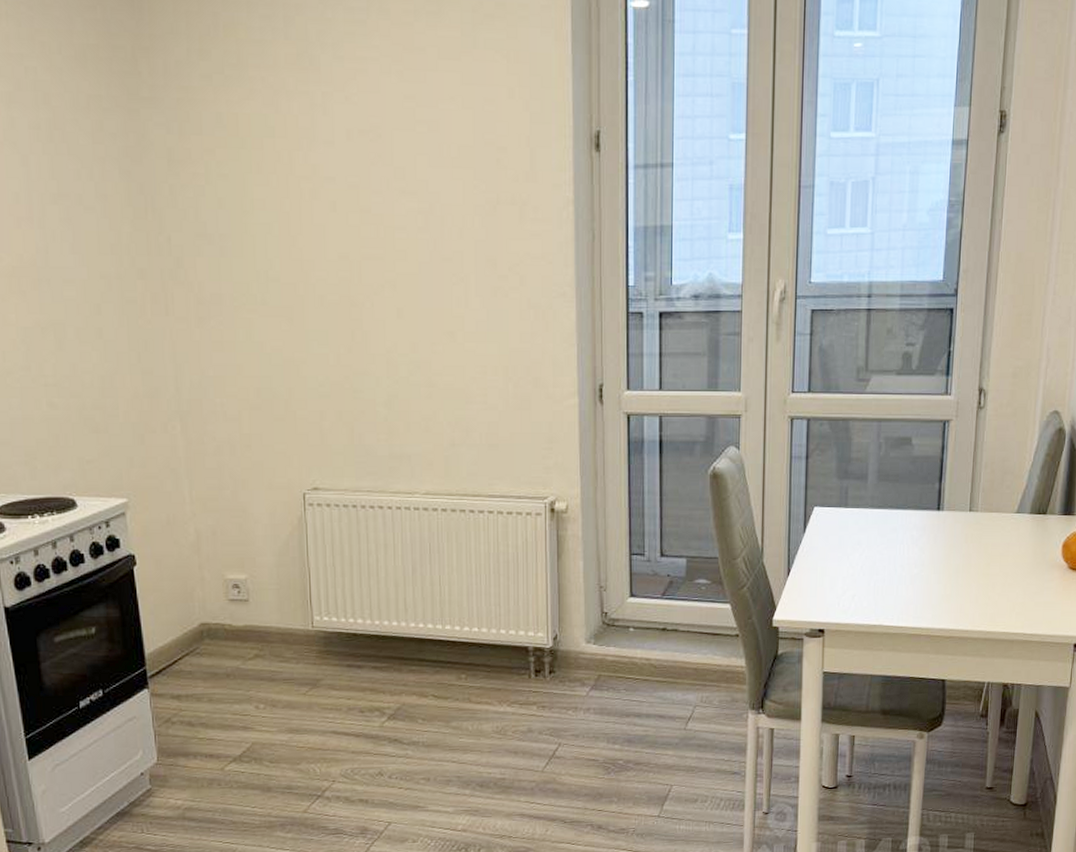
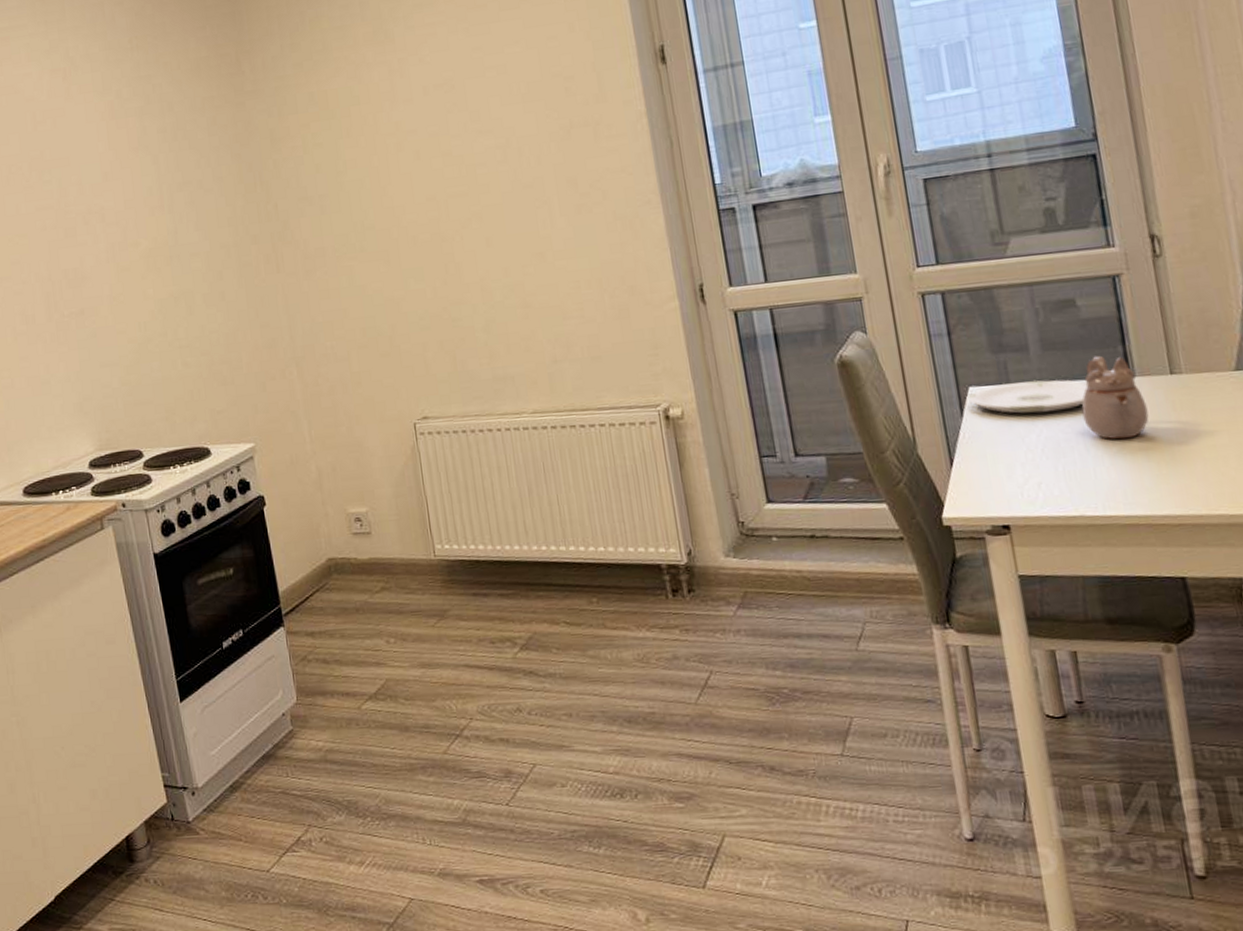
plate: none [812,507,906,535] -> present [967,380,1088,414]
teapot: none [897,489,947,563] -> present [1081,355,1149,440]

